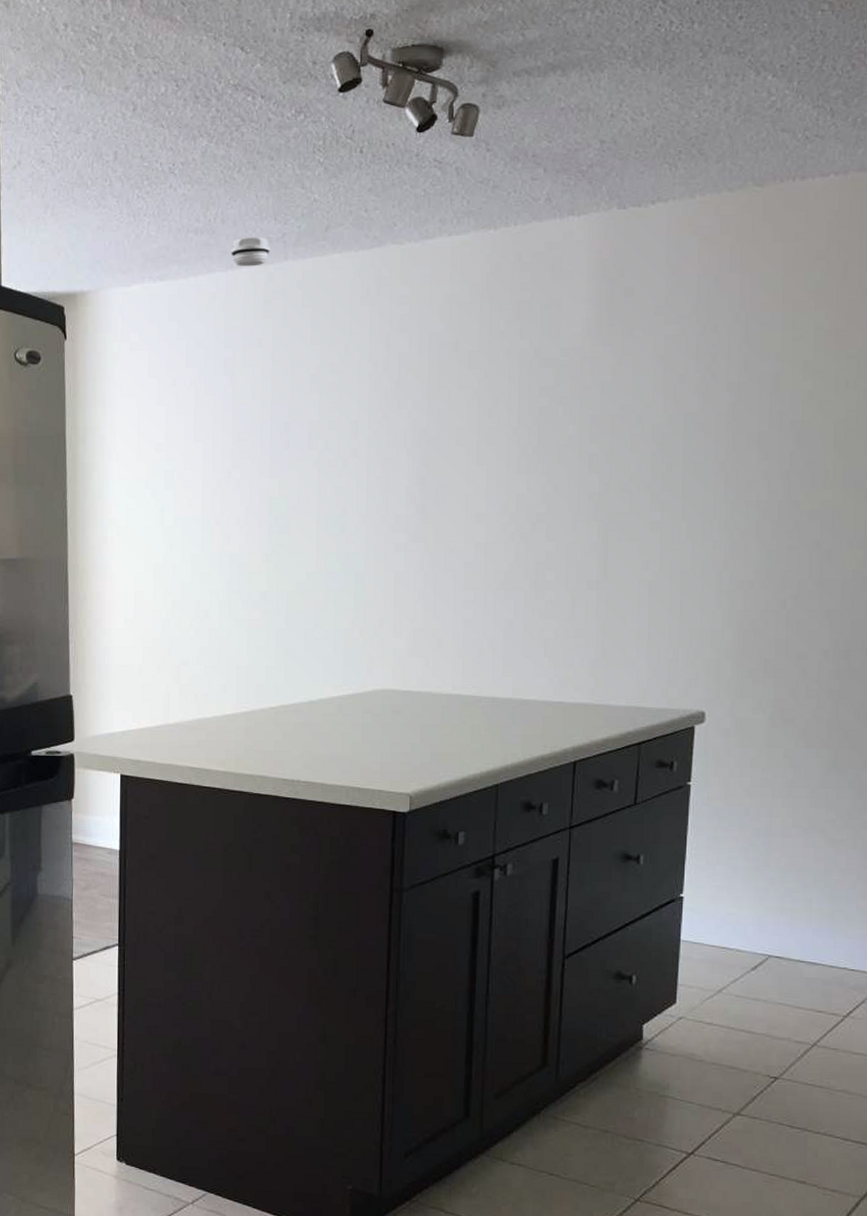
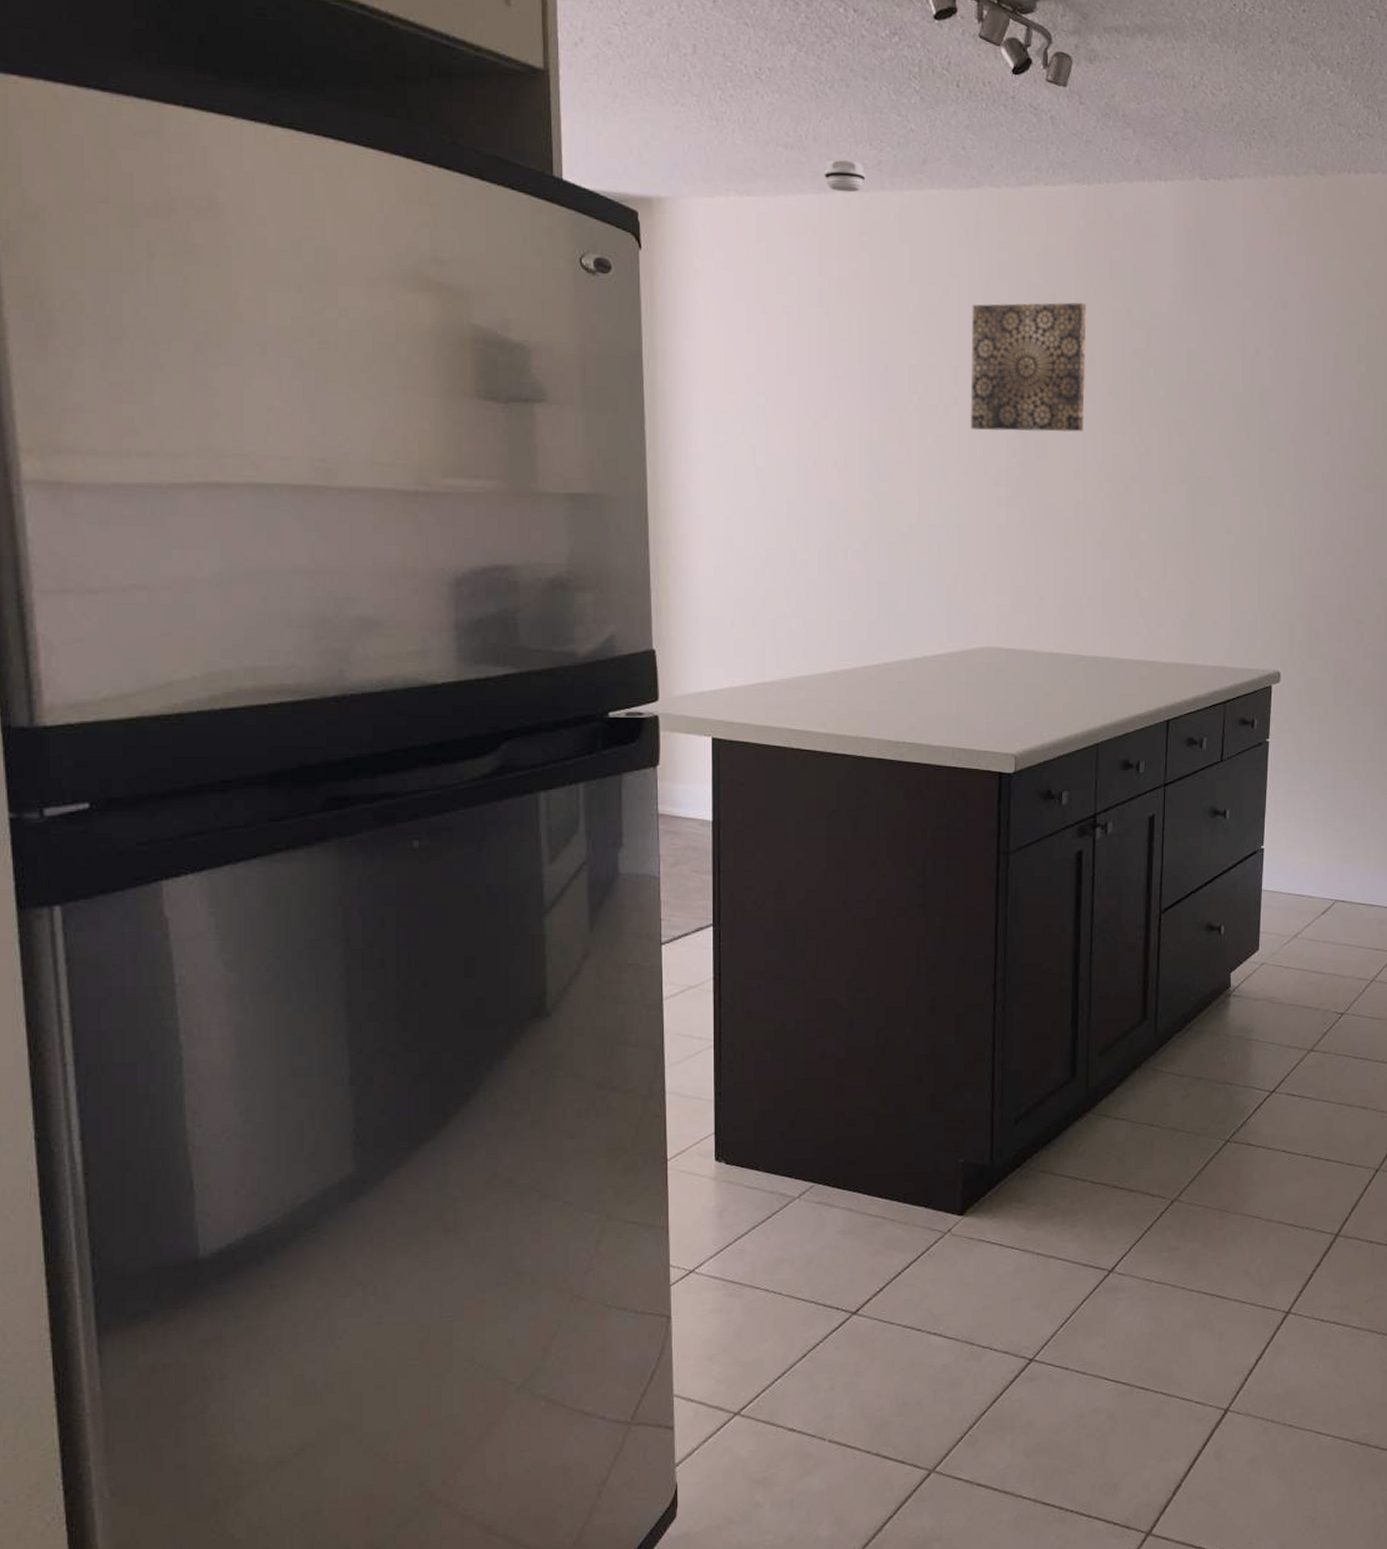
wall art: none [369,347,492,480] -> present [970,302,1088,432]

